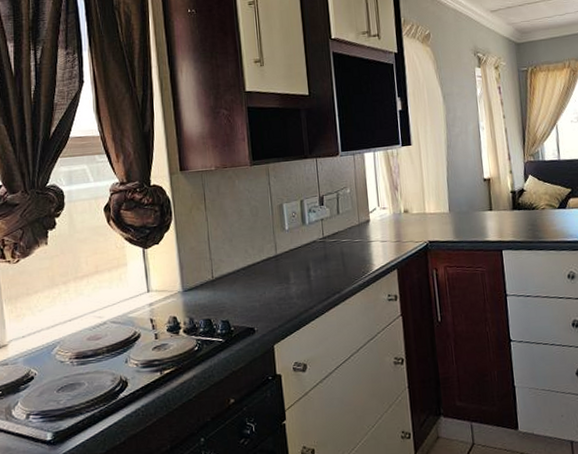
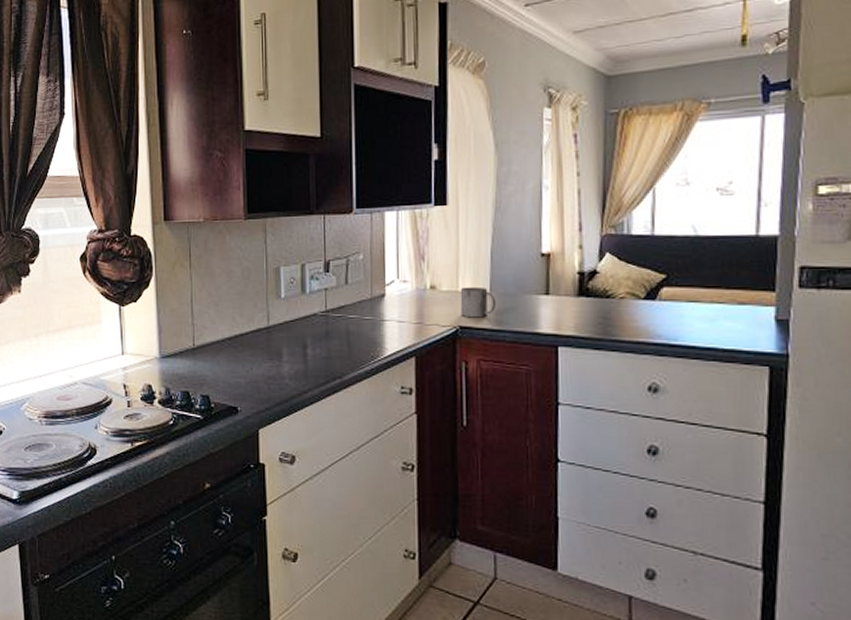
mug: none [427,208,455,234] -> present [460,286,497,318]

